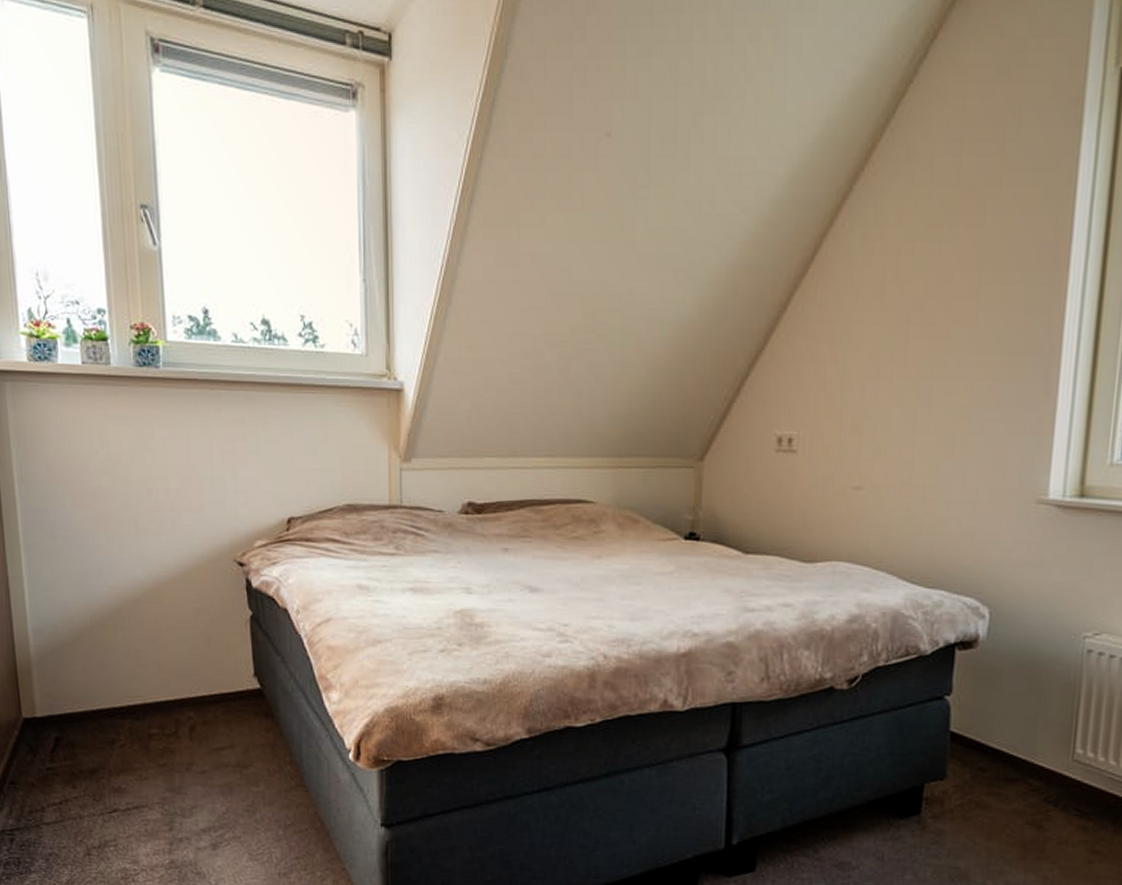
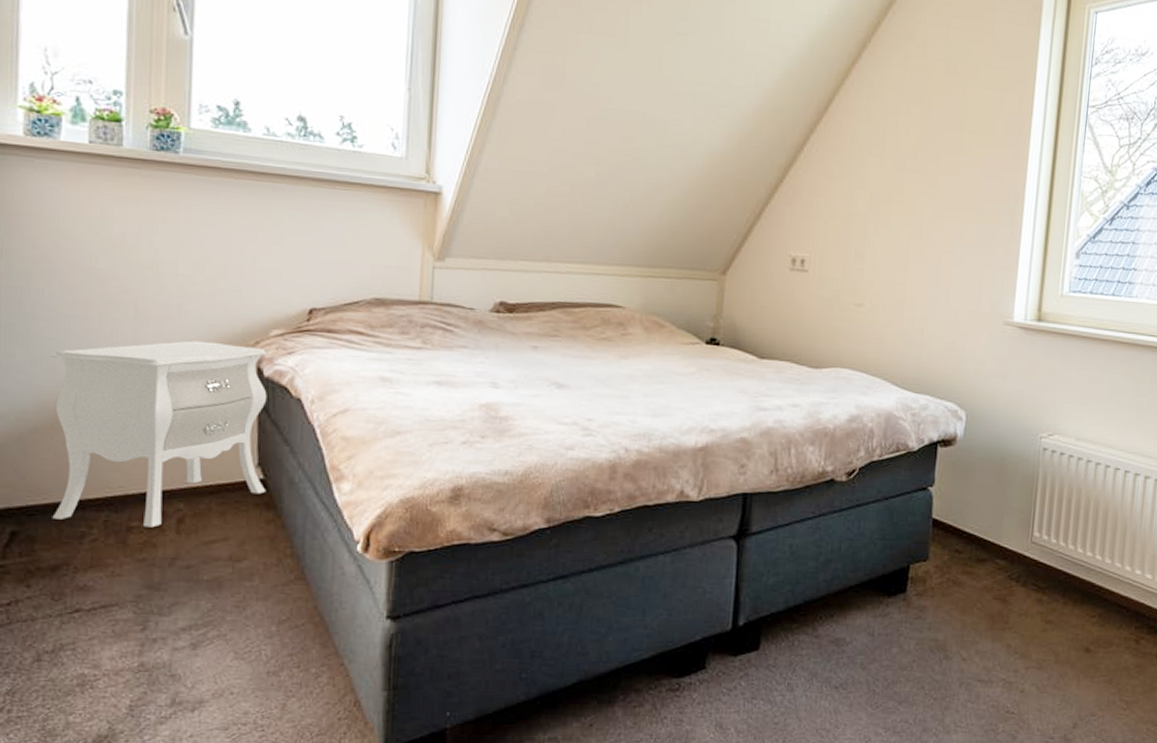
nightstand: none [71,554,264,735] -> present [51,340,267,528]

